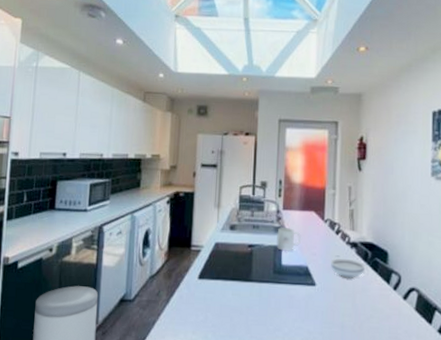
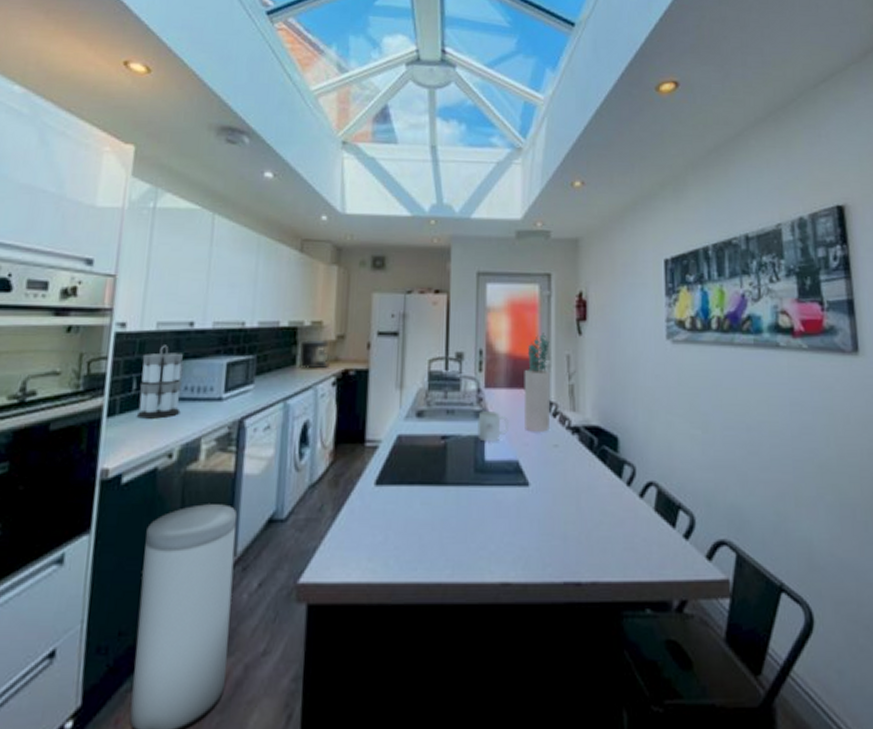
spice rack: none [27,169,59,223] -> present [136,345,183,419]
coffee maker: none [142,169,166,191] -> present [298,340,330,369]
vase: none [312,168,336,246] -> present [523,333,550,432]
bowl: present [331,258,365,279] -> none [548,447,590,475]

